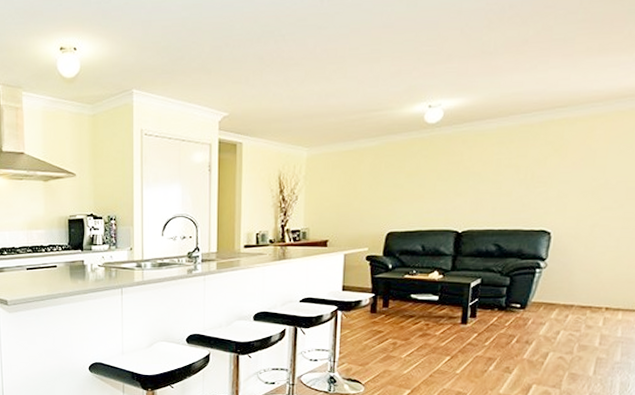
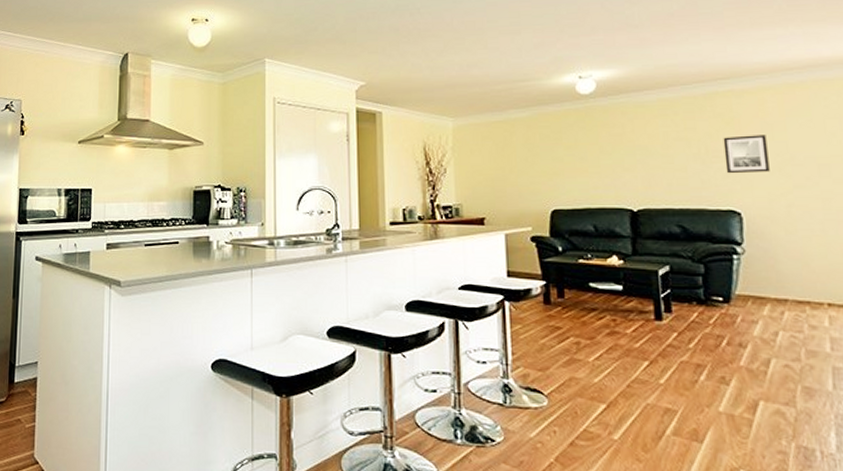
wall art: none [545,161,588,198] -> present [723,135,770,174]

